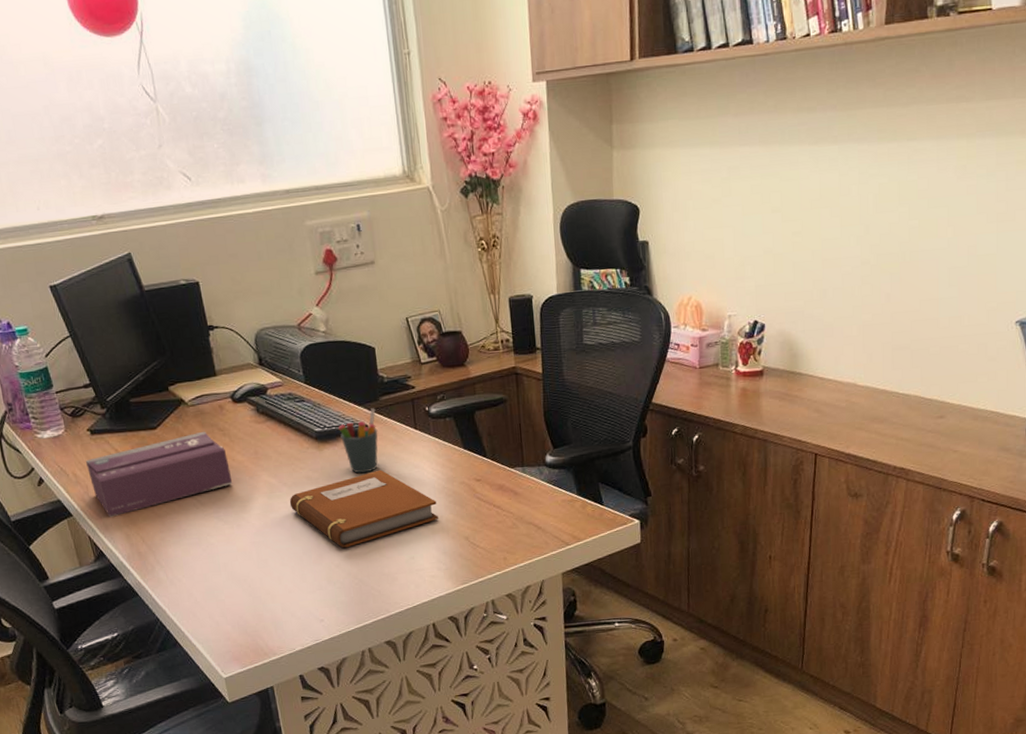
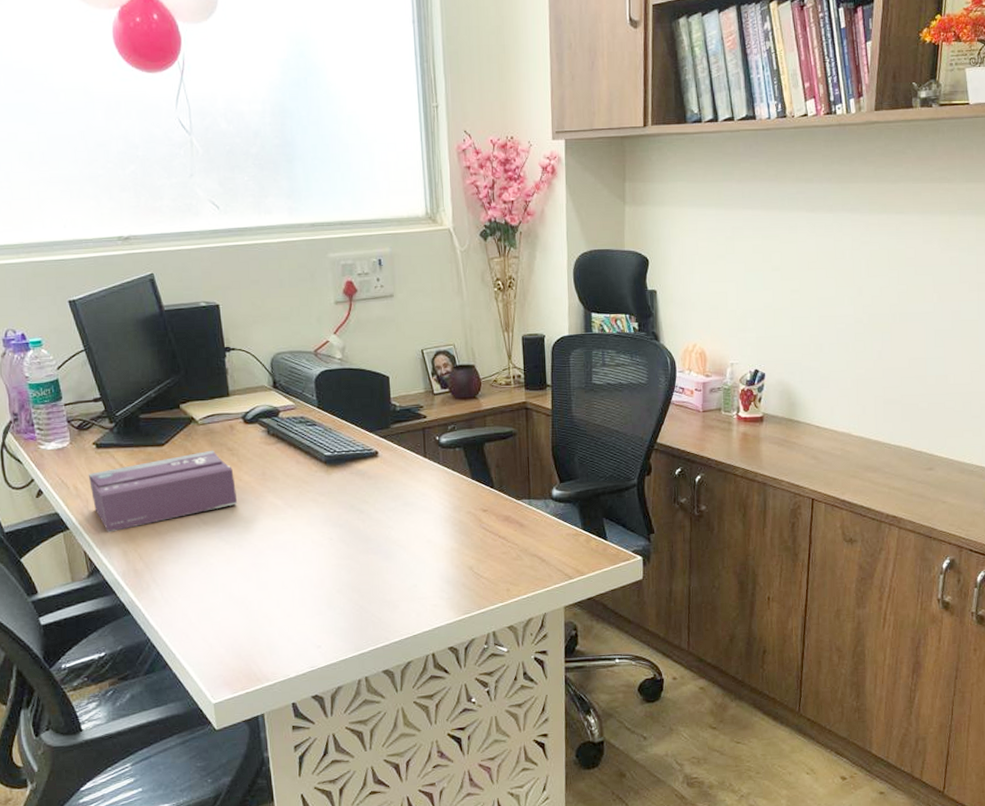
notebook: present [289,469,438,548] -> none [294,496,443,574]
pen holder: present [338,408,378,474] -> none [348,435,388,499]

